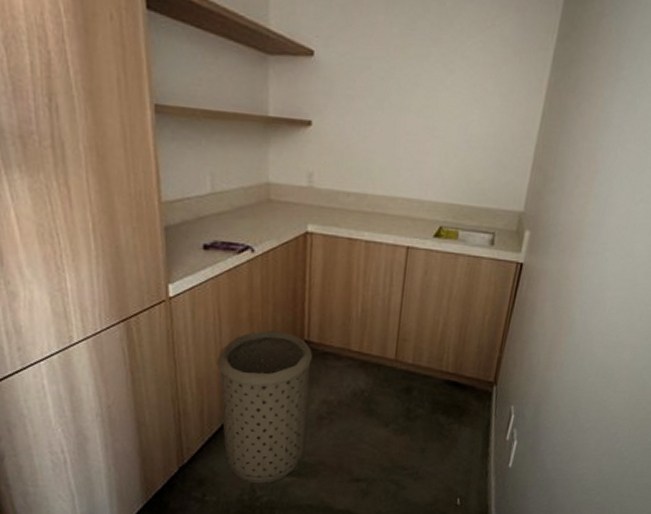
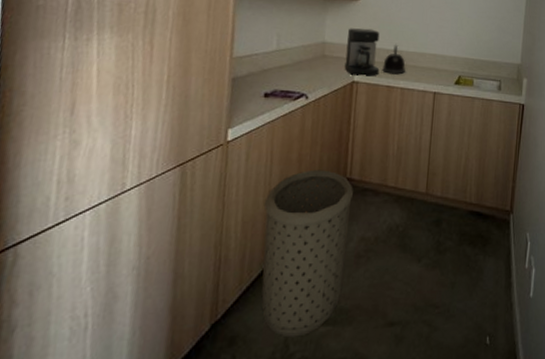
coffee maker: none [295,164,339,226] -> present [344,28,380,77]
kettle: none [342,185,372,225] -> present [382,44,406,75]

